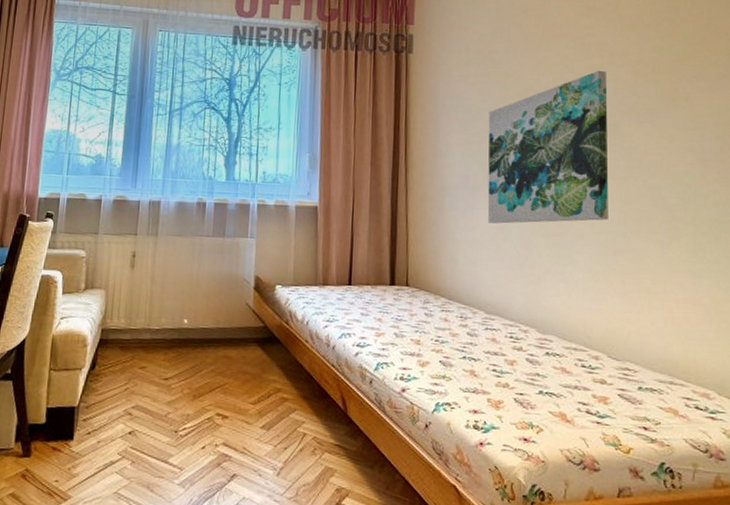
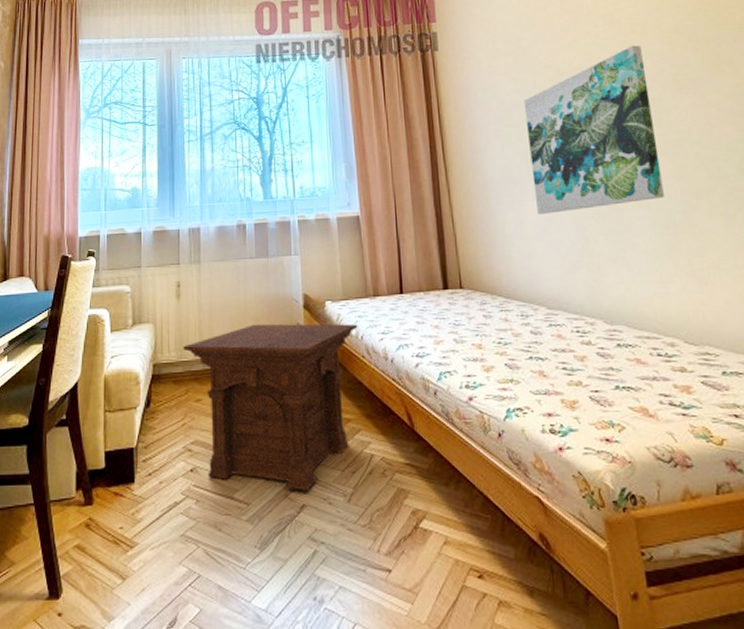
side table: none [132,300,304,462] -> present [183,323,358,491]

